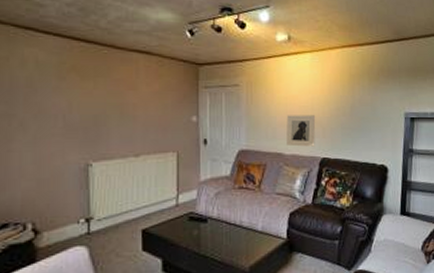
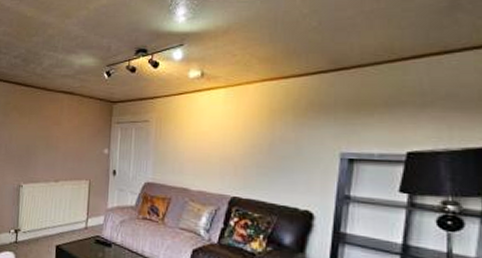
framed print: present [286,115,316,147] -> none [194,151,227,184]

